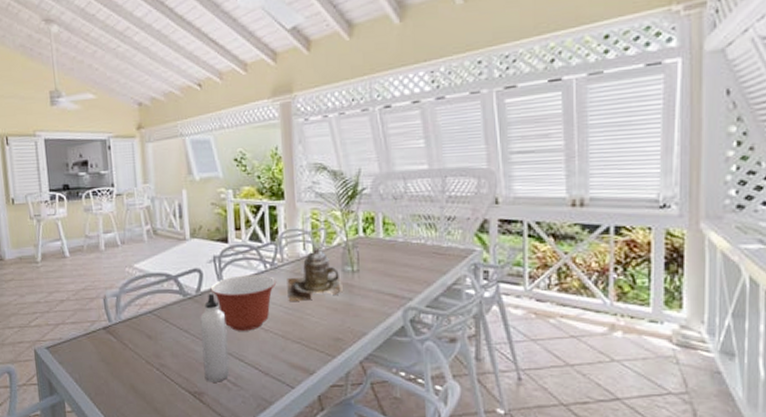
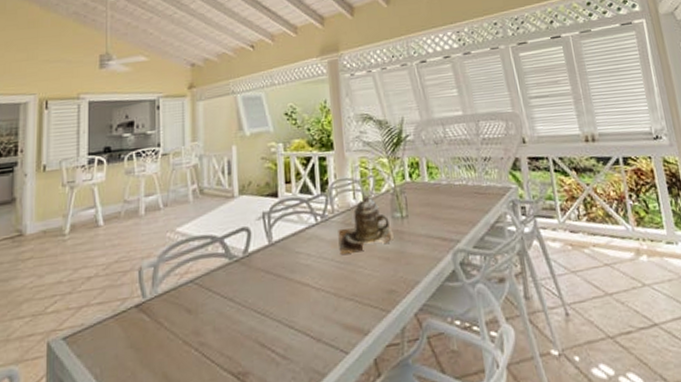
water bottle: present [200,293,230,382] -> none [247,252,279,358]
mixing bowl: present [210,275,277,331] -> none [258,228,328,293]

